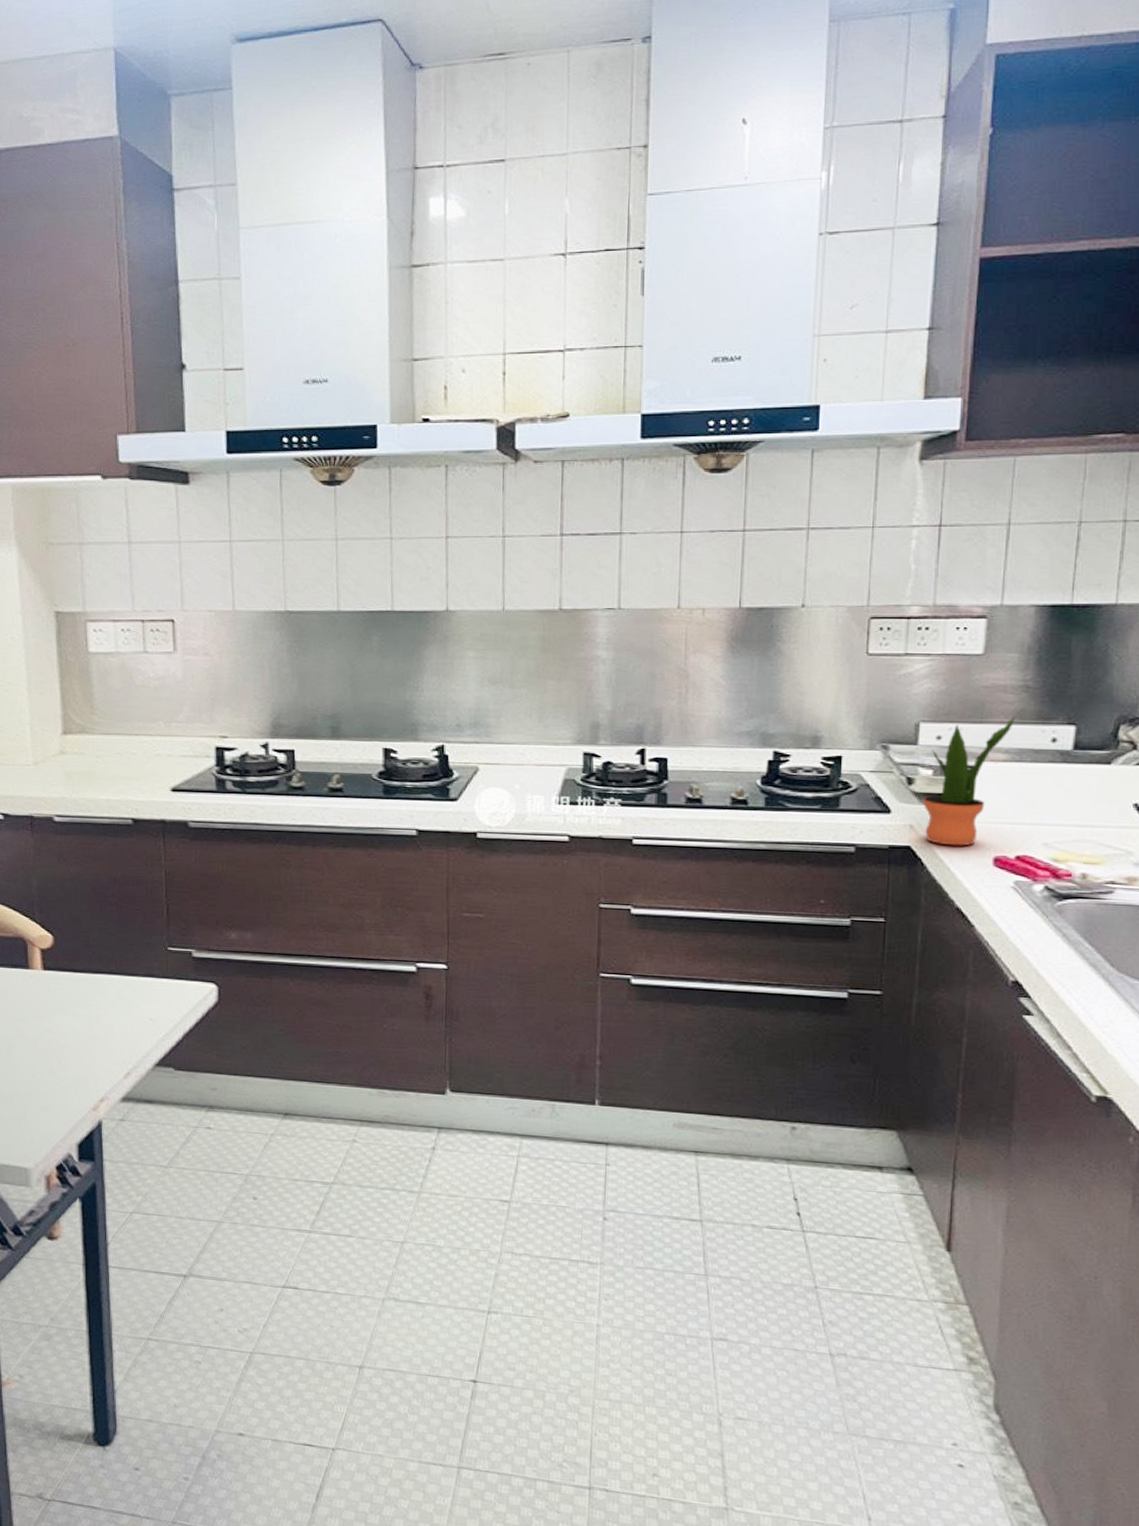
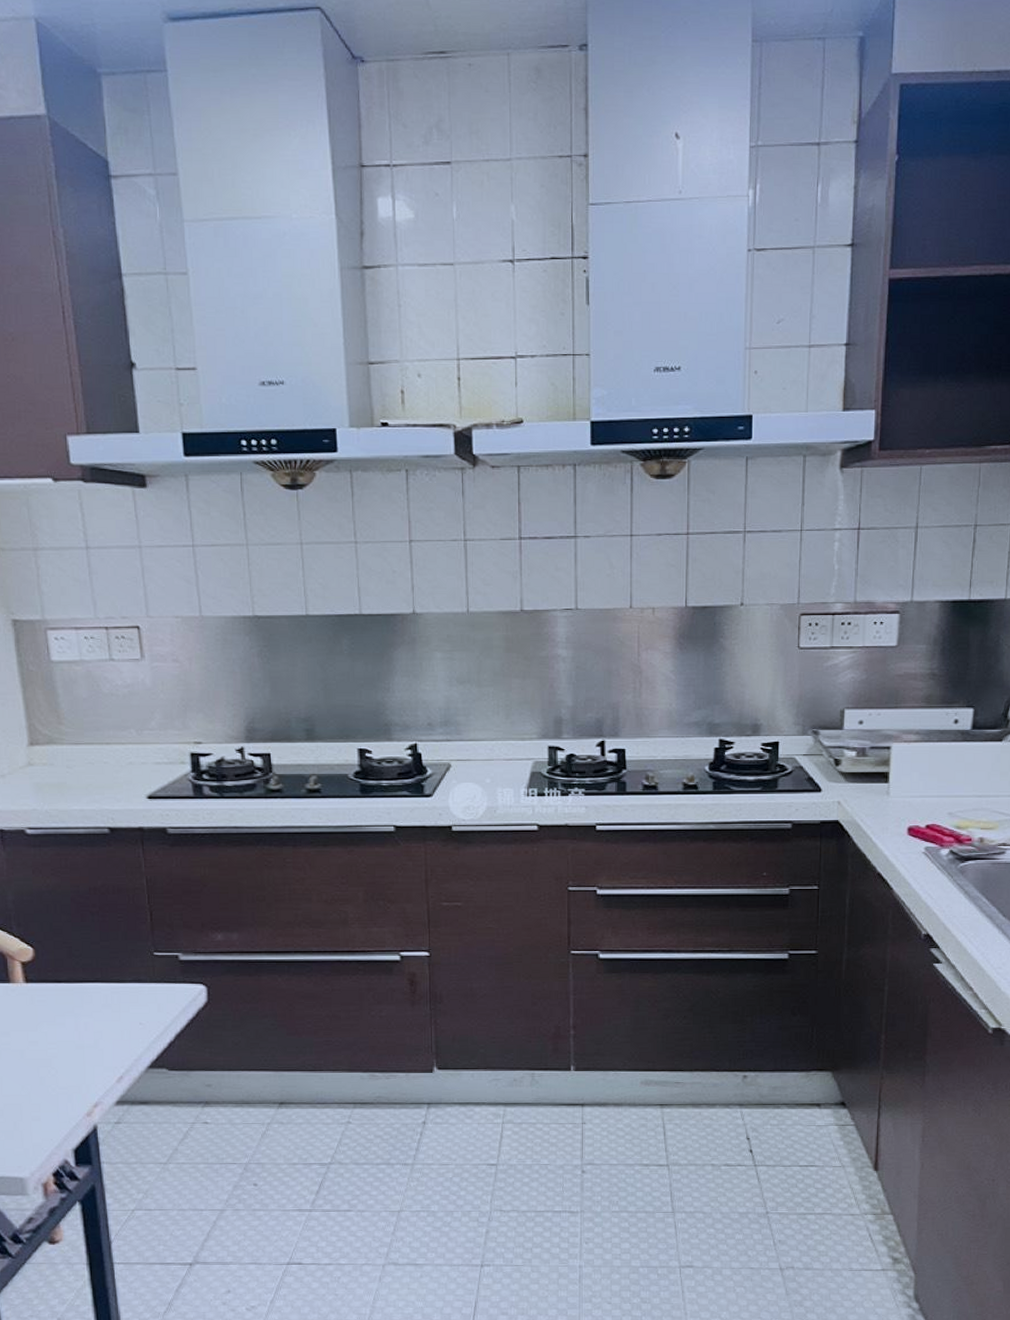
potted plant: present [923,714,1017,846] -> none [849,699,926,819]

